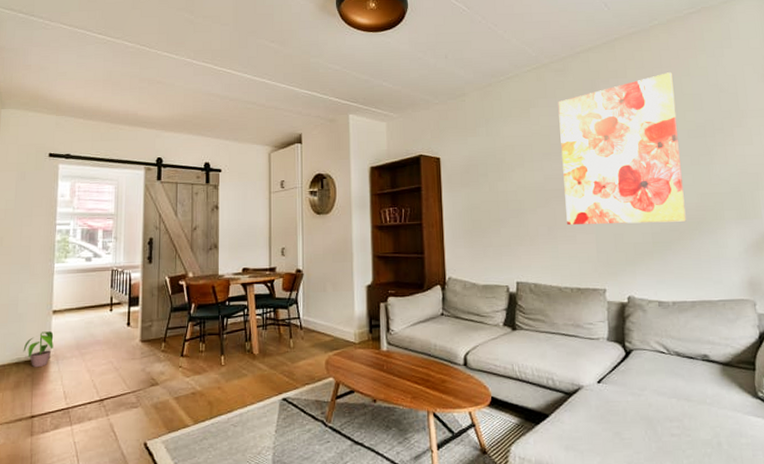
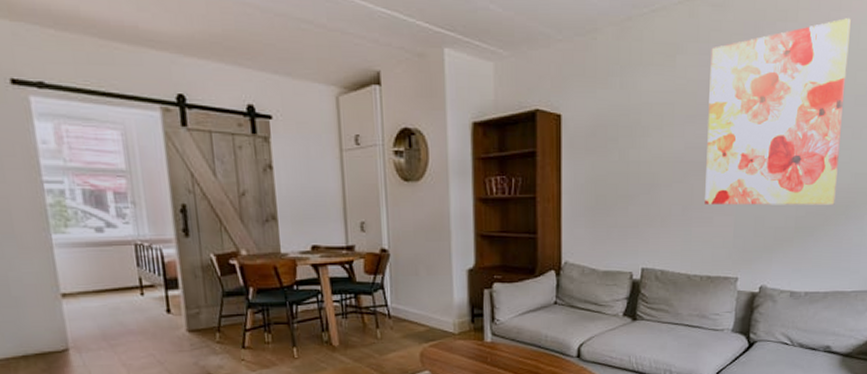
potted plant: present [23,331,54,368] -> none [29,319,71,362]

